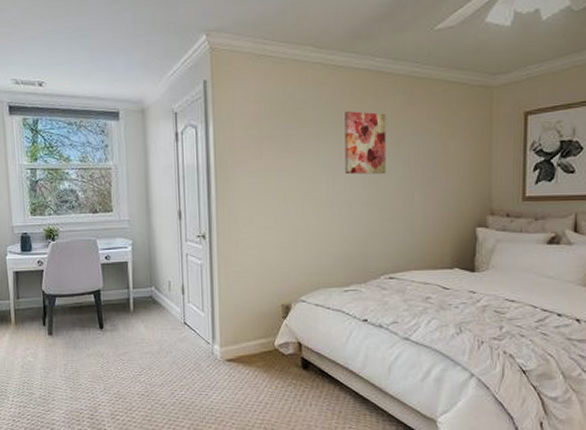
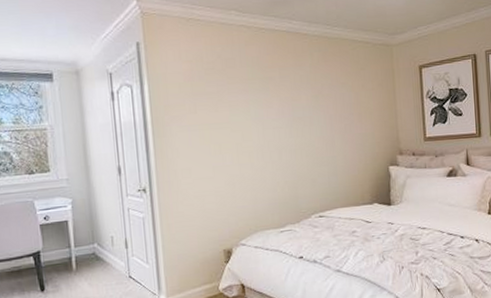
wall art: present [345,111,386,175] -> none [269,68,310,125]

